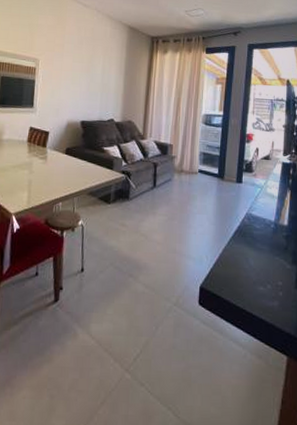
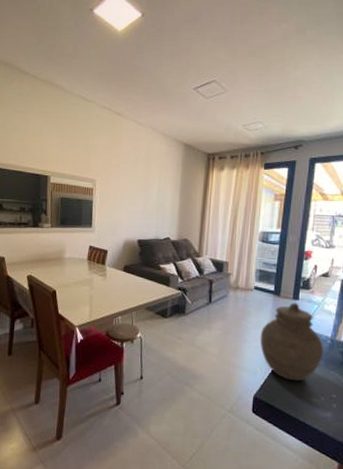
jar: none [205,186,268,269] -> present [260,302,324,382]

